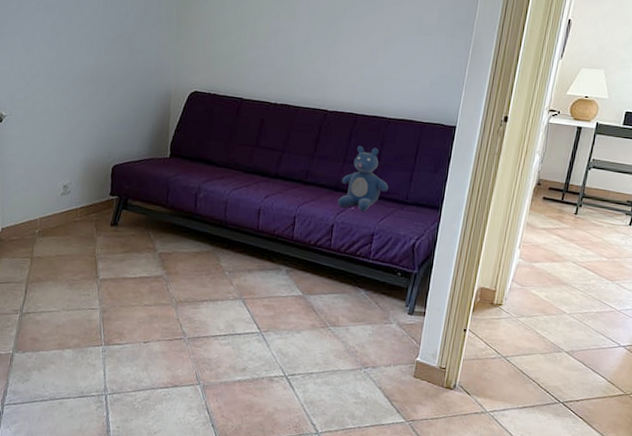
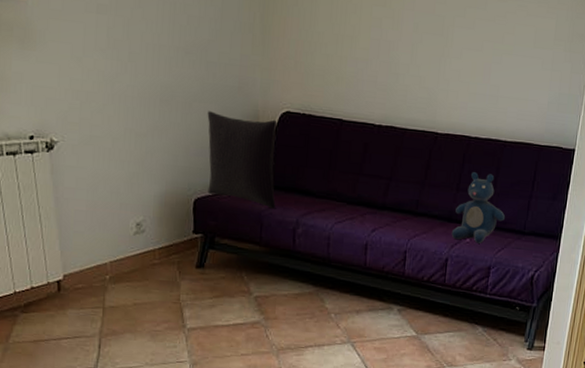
pillow: none [124,91,187,176] -> present [207,111,278,209]

